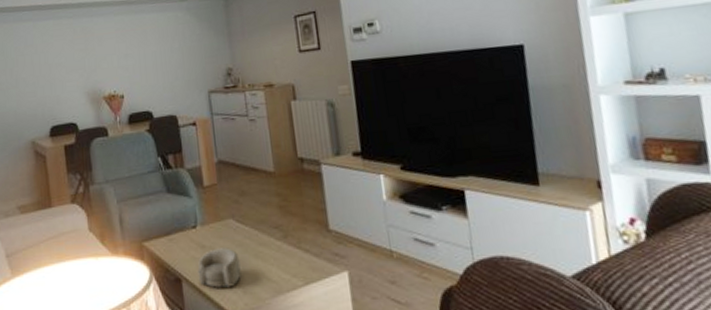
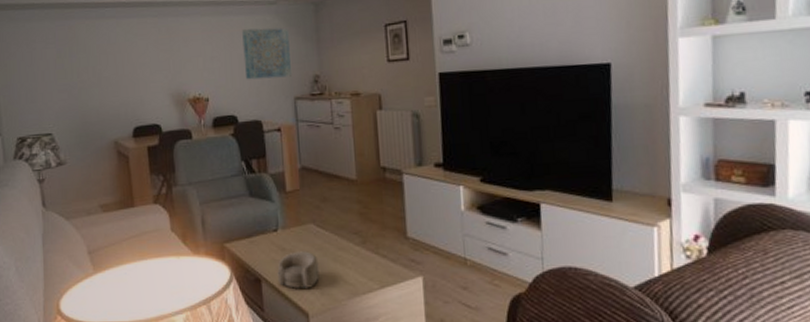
wall art: none [155,23,204,76] -> present [242,27,291,80]

